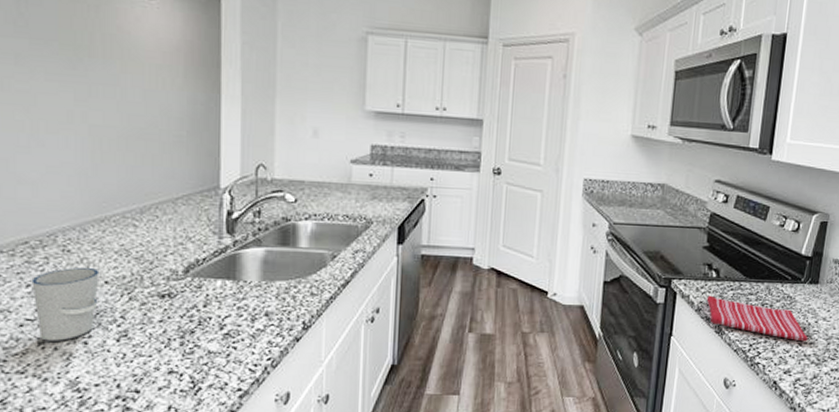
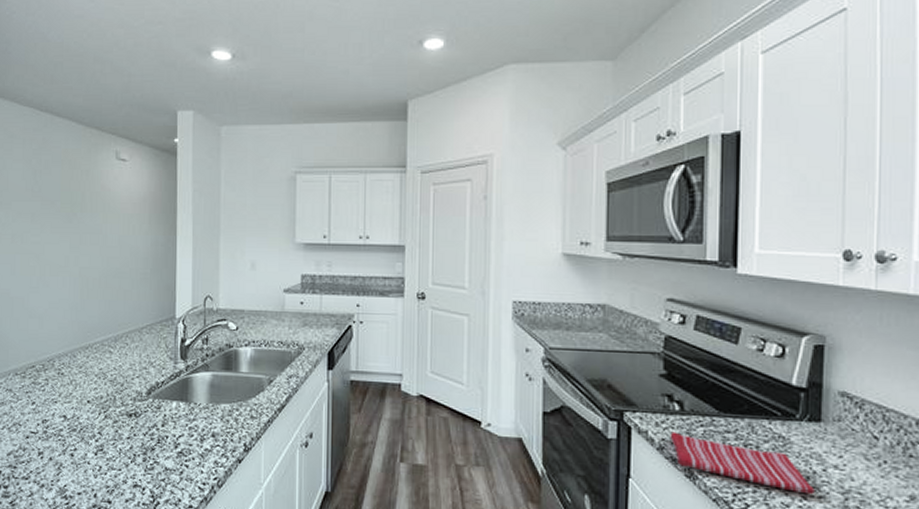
cup: present [31,268,100,341] -> none [36,388,84,453]

